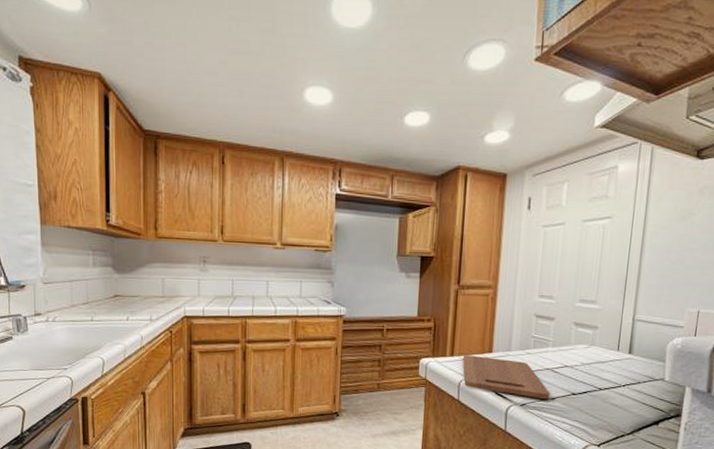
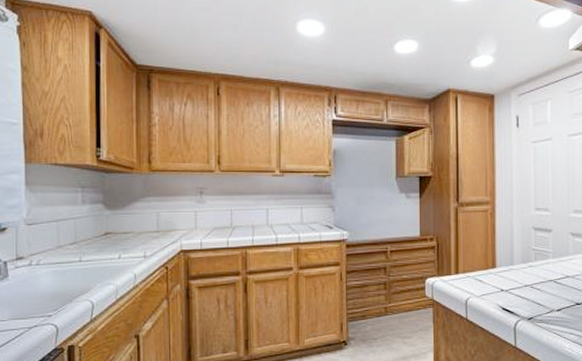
cutting board: present [463,354,550,400] -> none [468,271,555,312]

